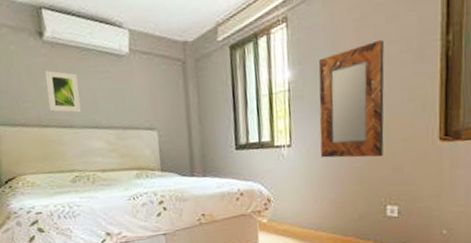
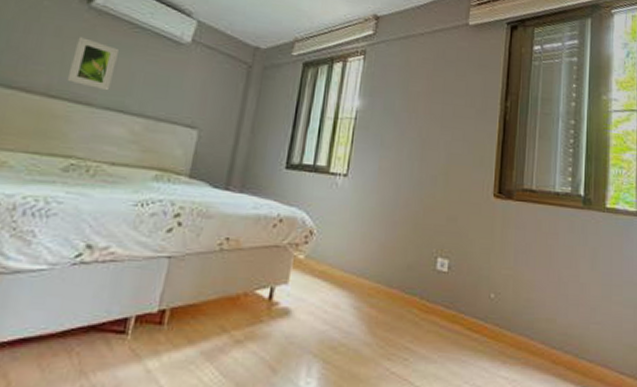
home mirror: present [318,39,385,158] -> none [377,91,451,204]

